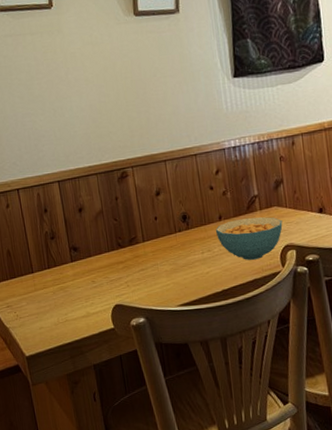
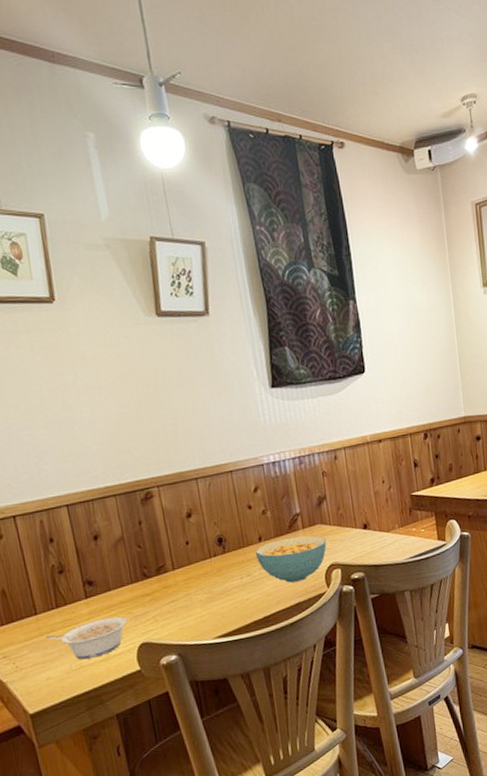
legume: none [39,279,104,315] -> present [45,616,127,660]

